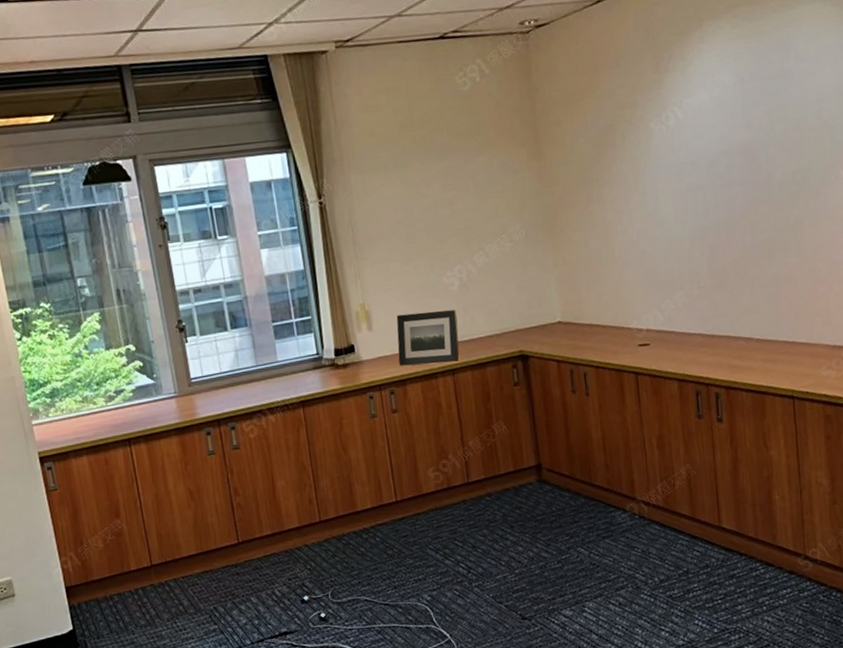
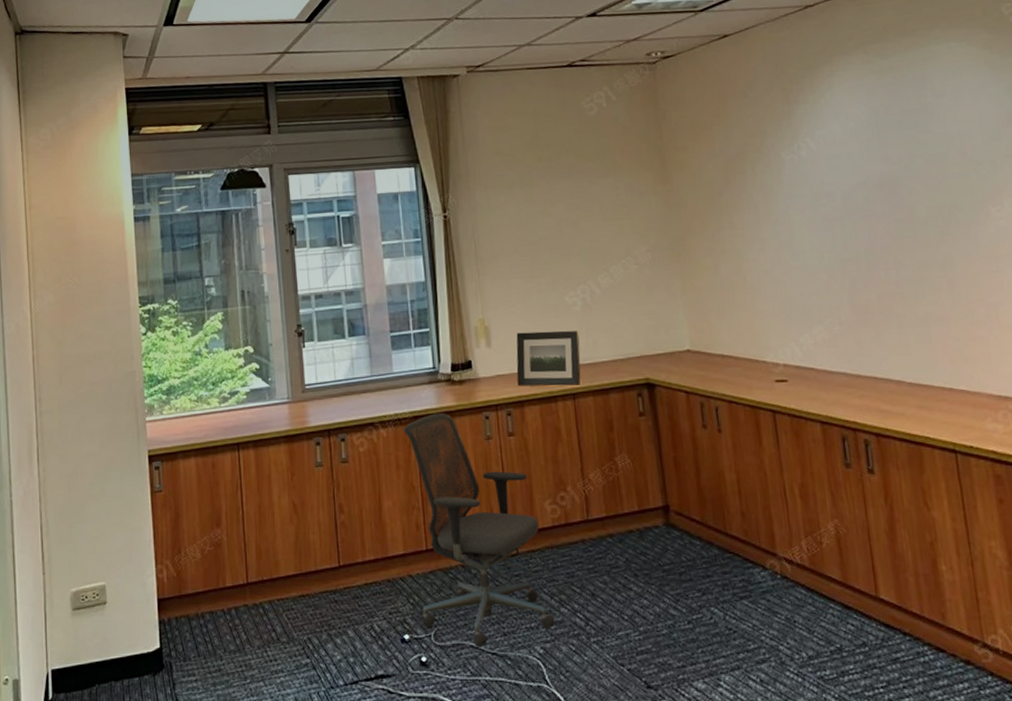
office chair: none [291,396,440,601] -> present [403,413,555,647]

